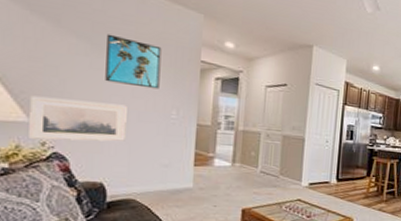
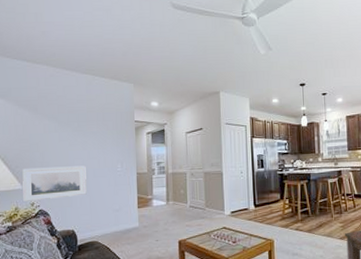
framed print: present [105,34,162,90] -> none [67,112,107,150]

